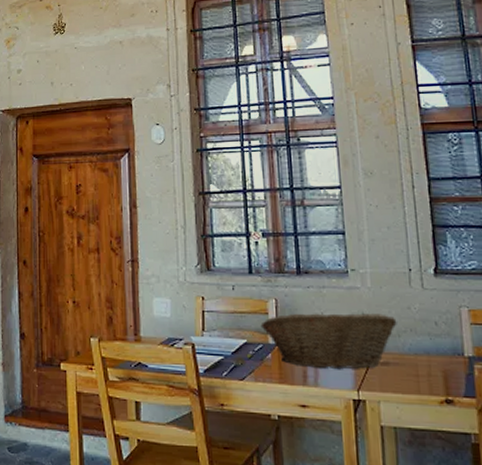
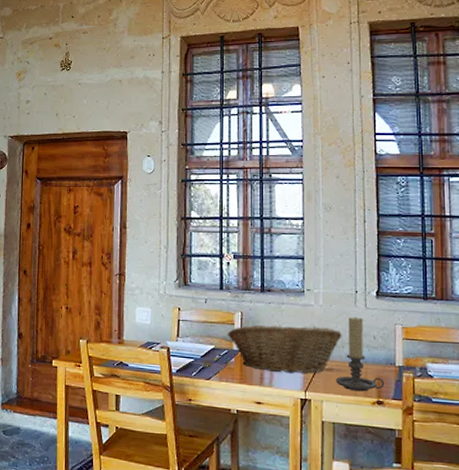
candle holder: none [394,299,453,389] -> present [336,316,385,392]

